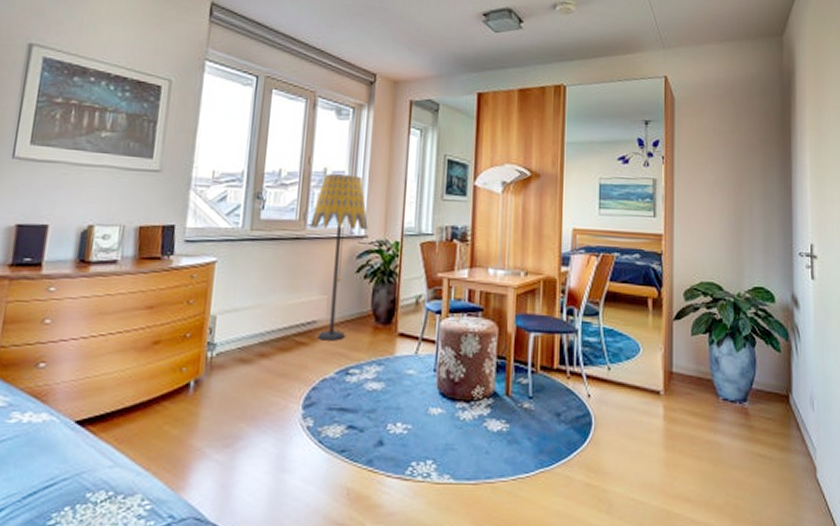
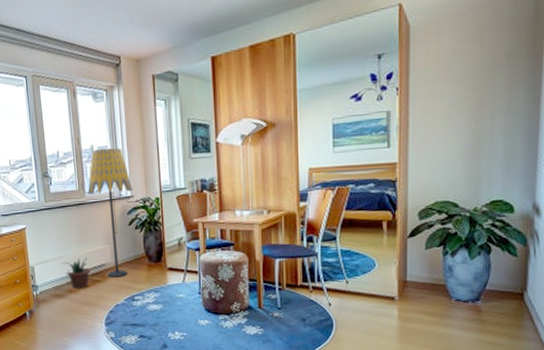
potted plant: none [257,309,297,352] -> present [62,257,92,289]

